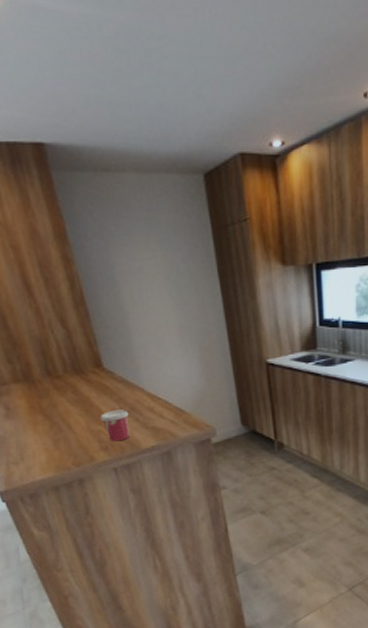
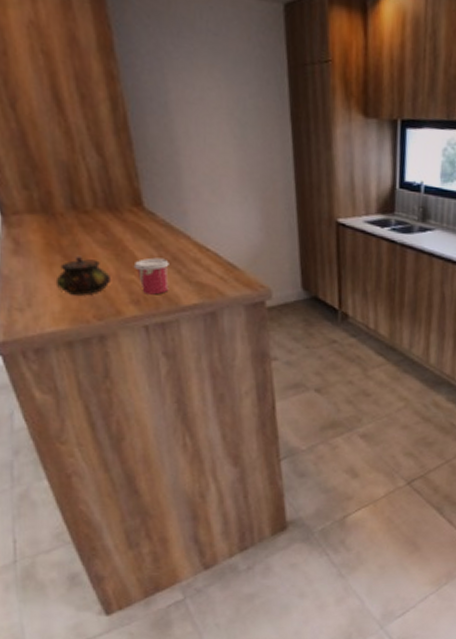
teapot: none [40,414,83,447] -> present [55,255,110,296]

